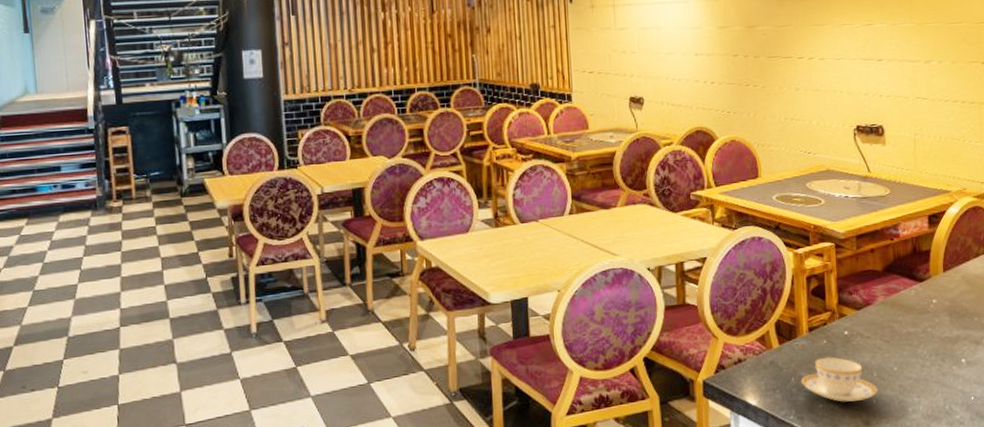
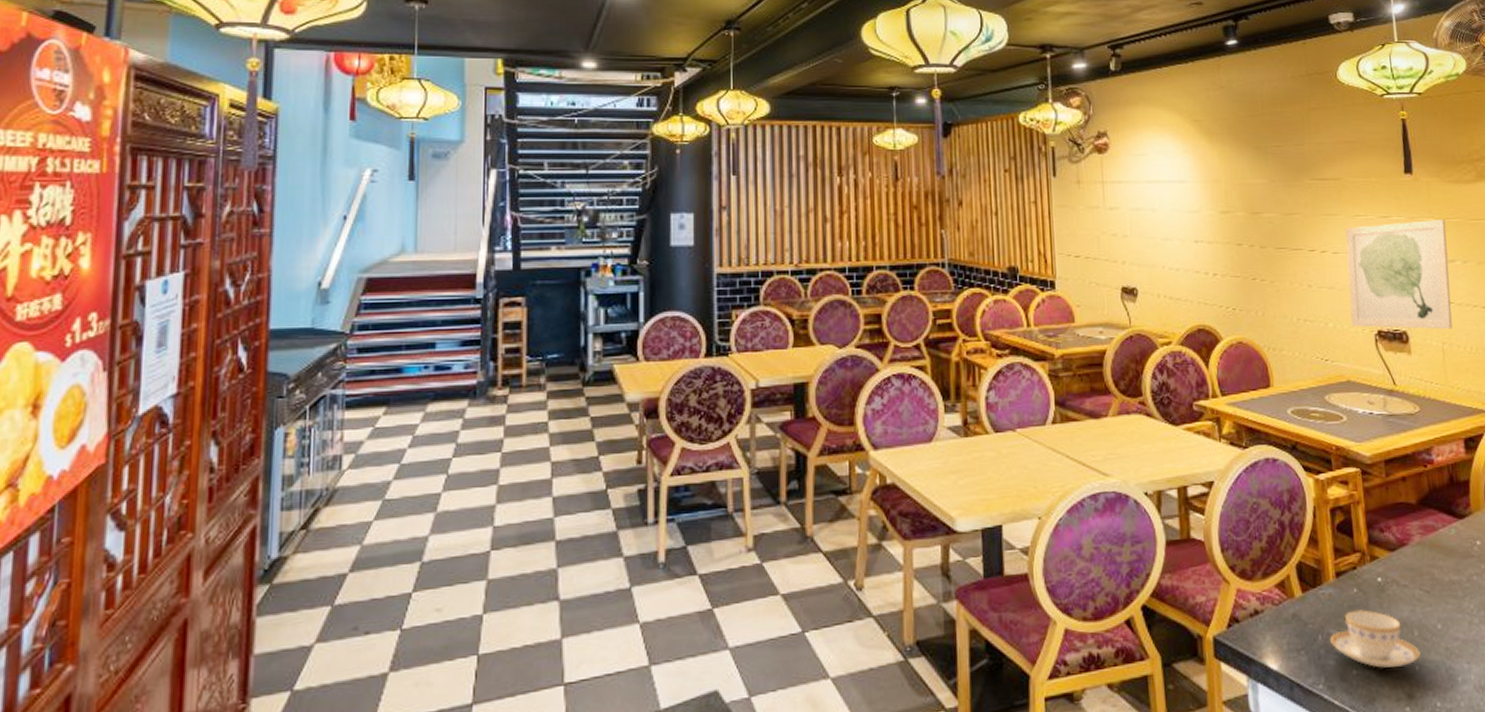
wall art: none [832,24,925,124] -> present [1346,220,1453,330]

